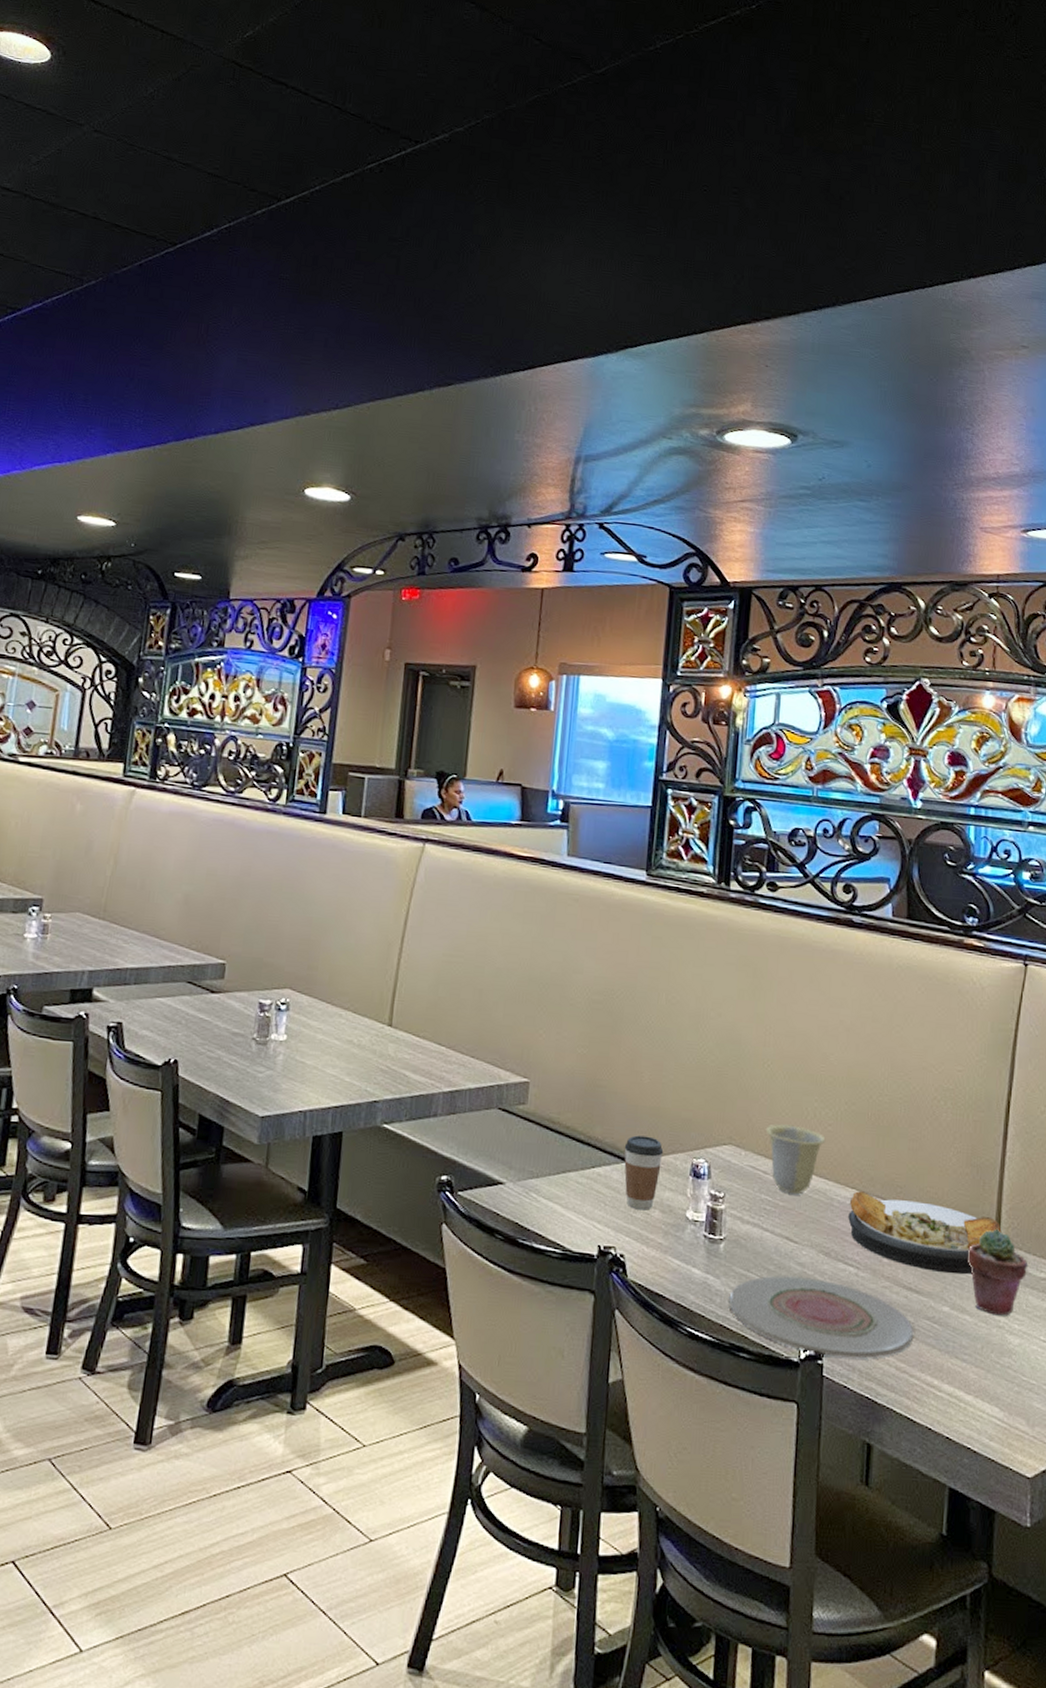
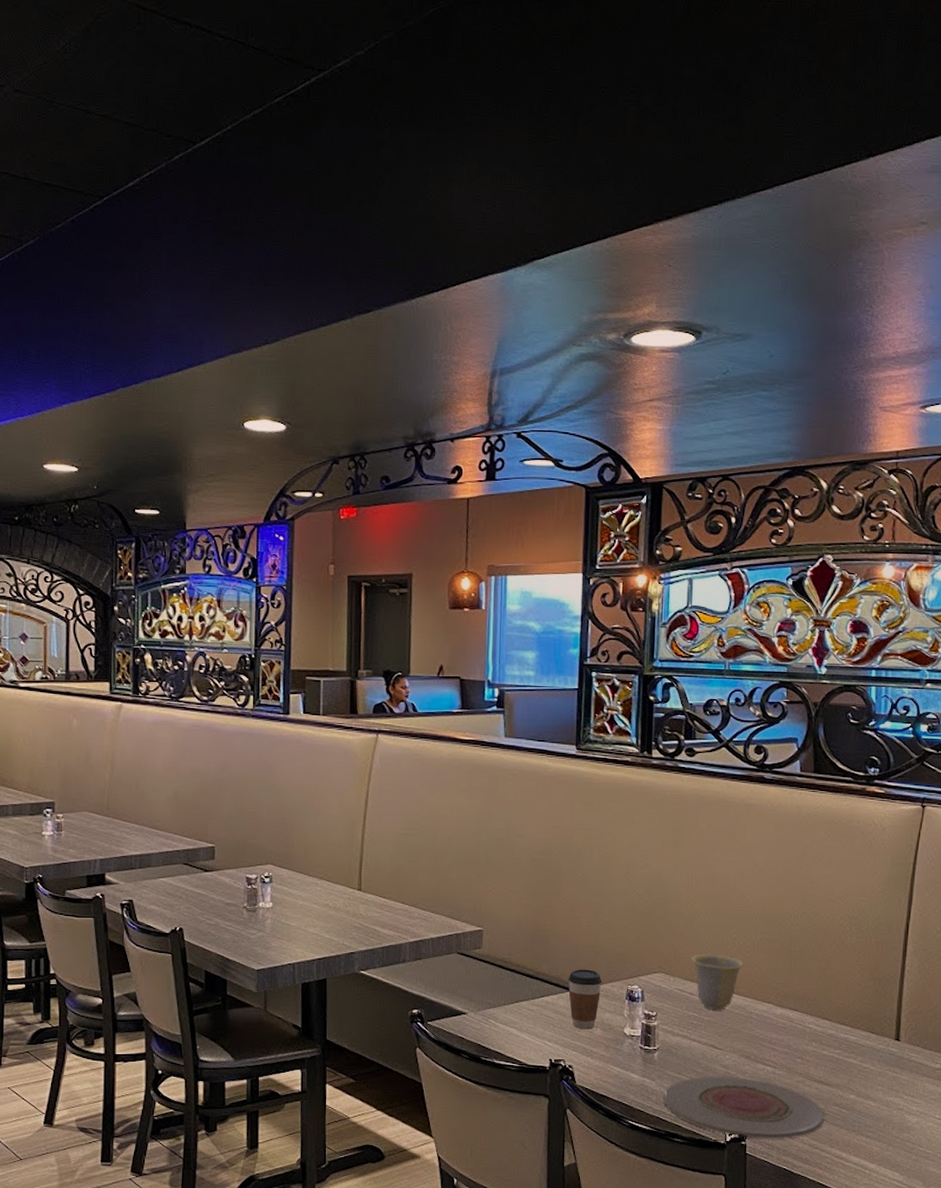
plate: present [848,1191,1002,1275] -> none [765,1005,901,1069]
potted succulent: present [968,1229,1028,1316] -> none [871,1031,925,1100]

